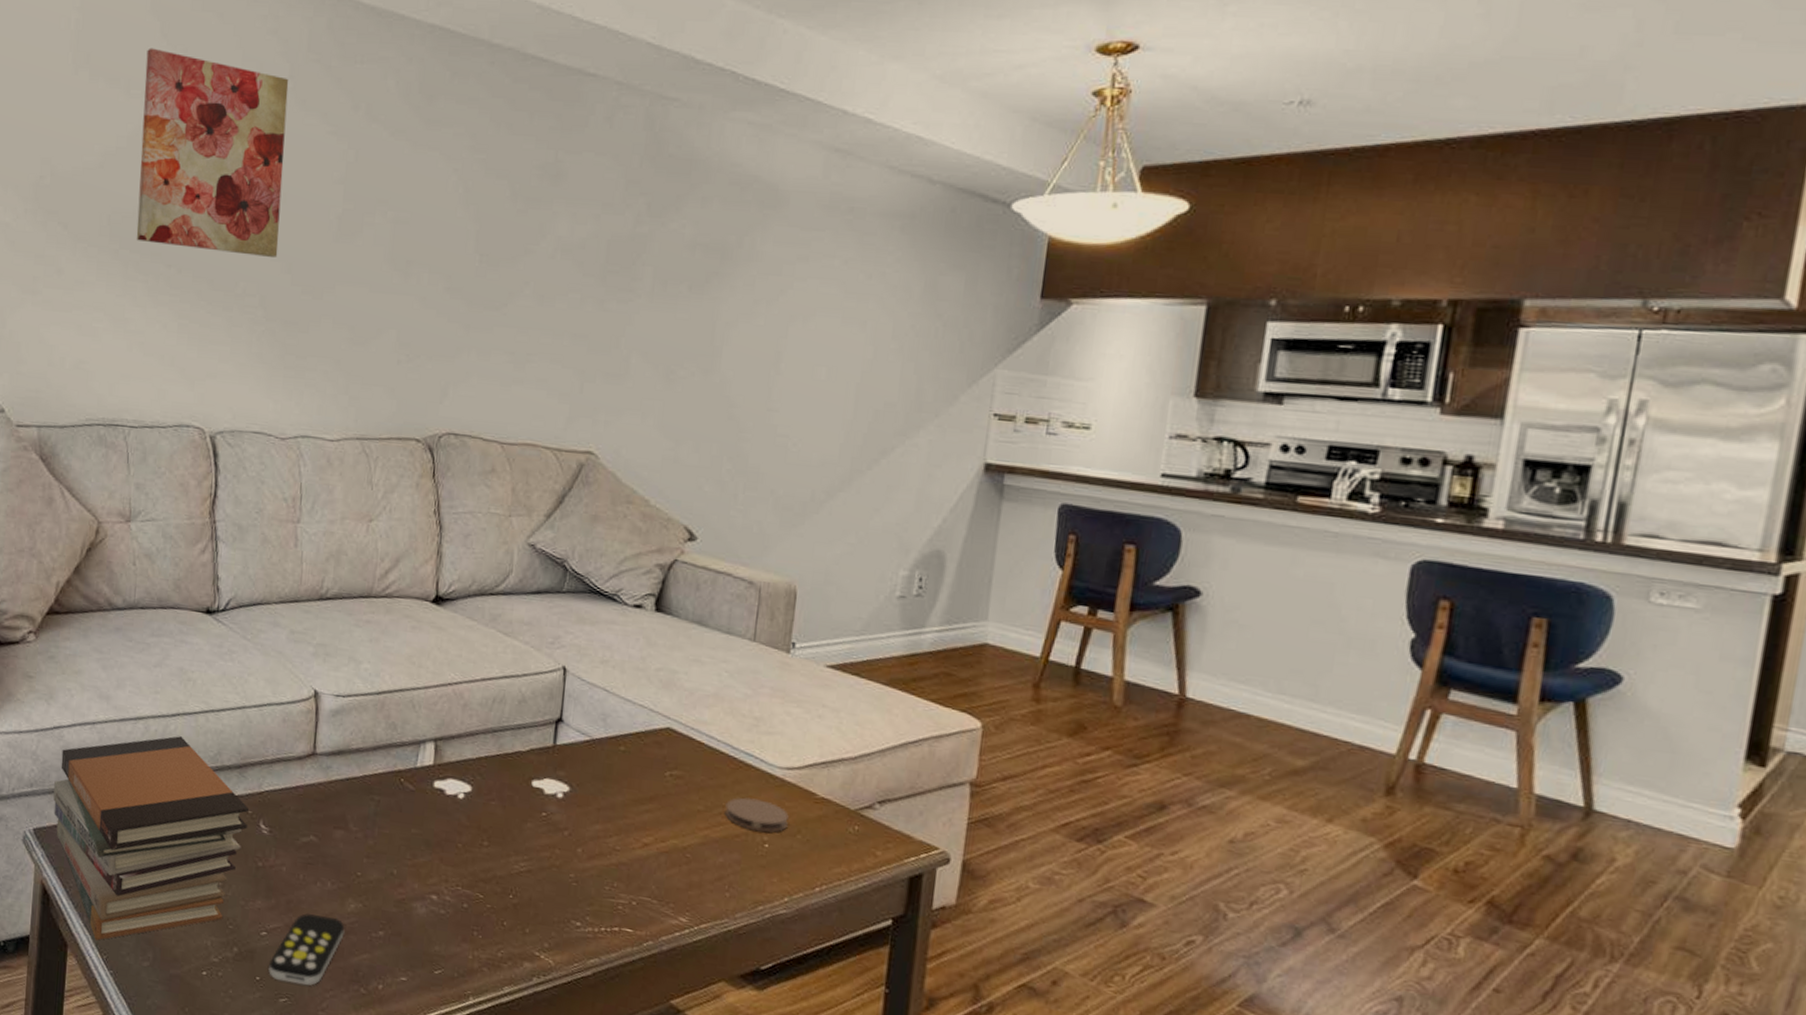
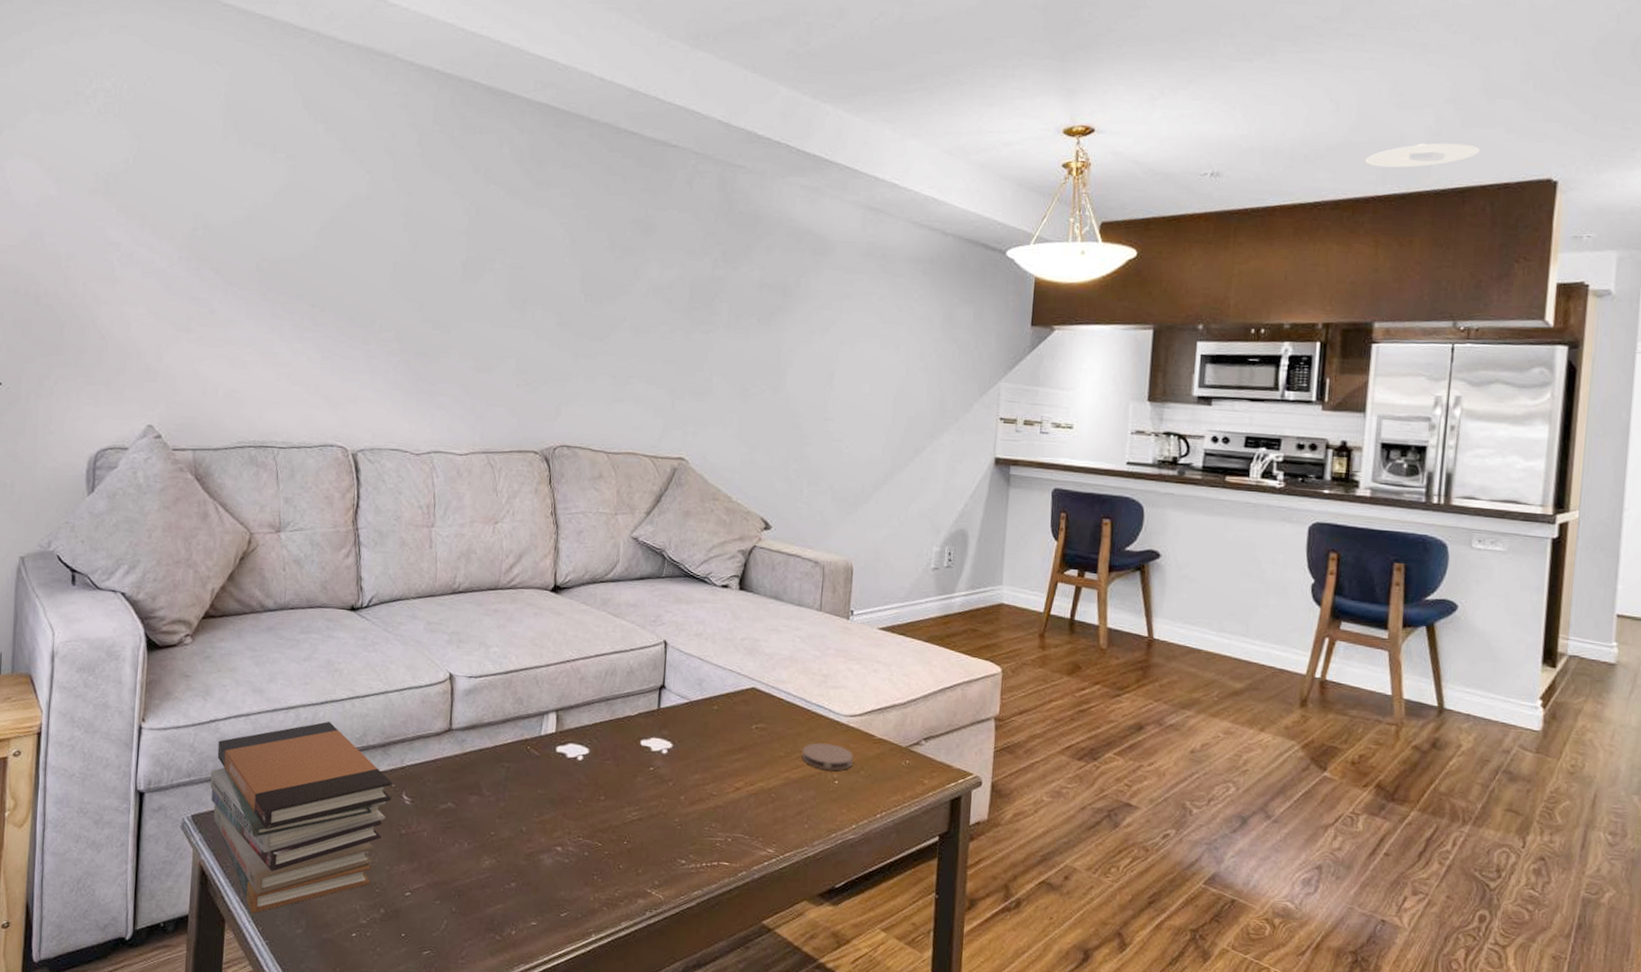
wall art: present [136,48,289,257] -> none [282,118,418,298]
remote control: present [269,913,345,986] -> none [413,873,481,938]
recessed light: none [1525,56,1701,92] -> present [1365,143,1480,168]

